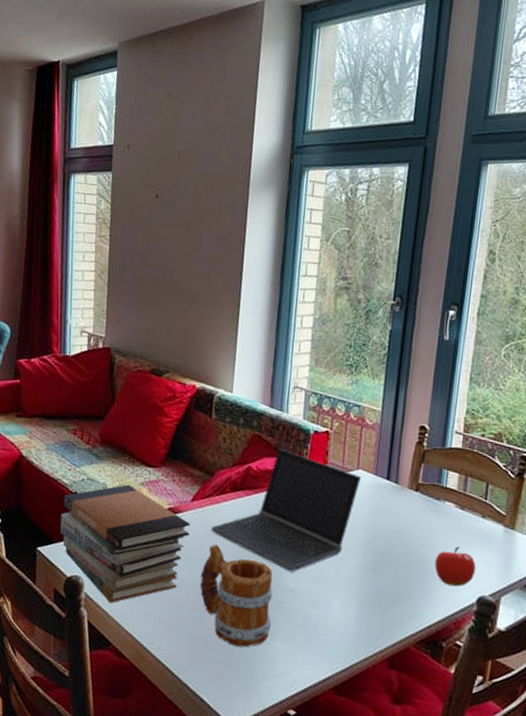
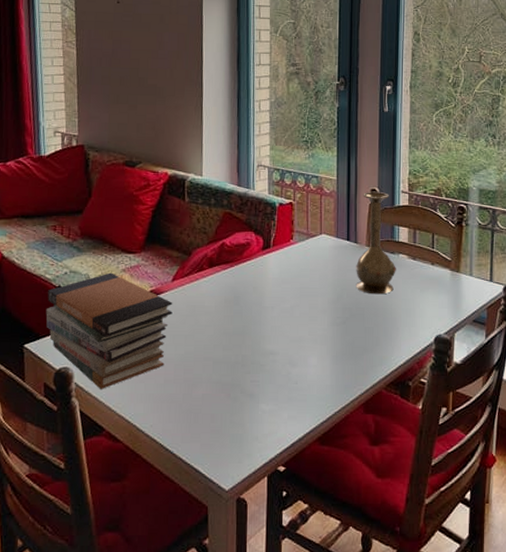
mug: present [200,543,273,648] -> none [185,319,256,414]
laptop computer: present [212,448,362,573] -> none [193,222,325,337]
vase: none [392,428,441,544] -> present [356,191,396,295]
fruit: present [434,546,476,587] -> none [396,293,431,330]

